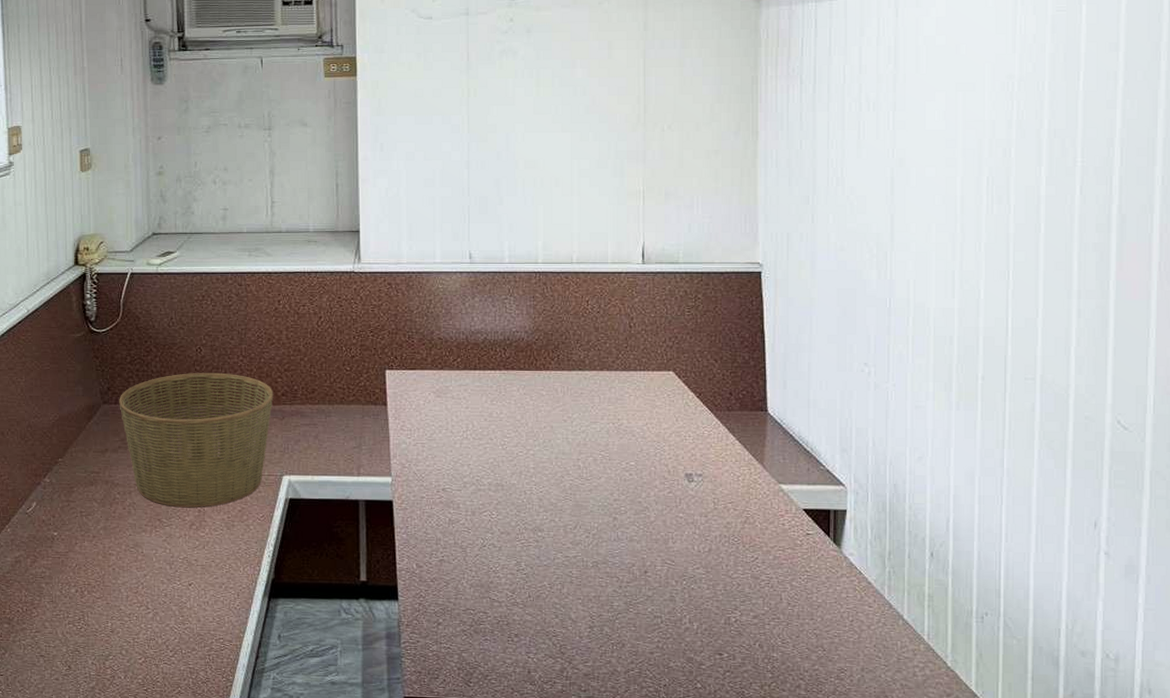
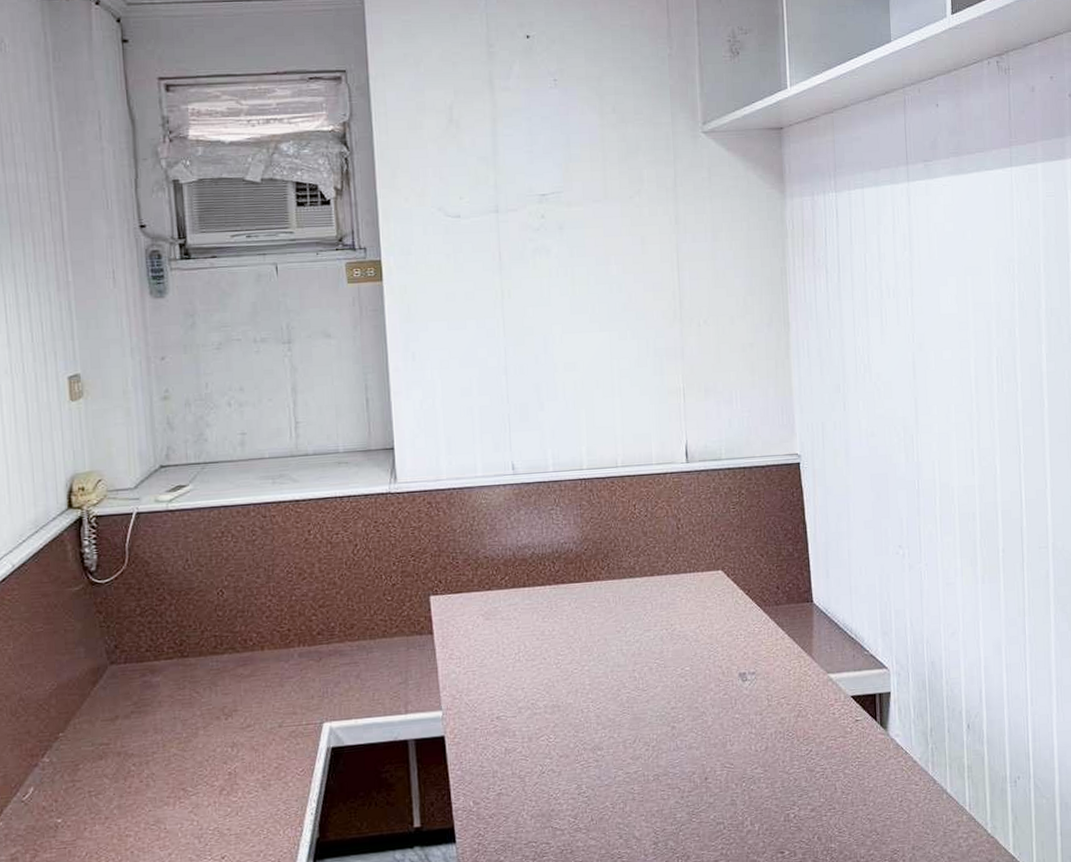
basket: present [119,372,274,508] -> none [129,616,308,773]

